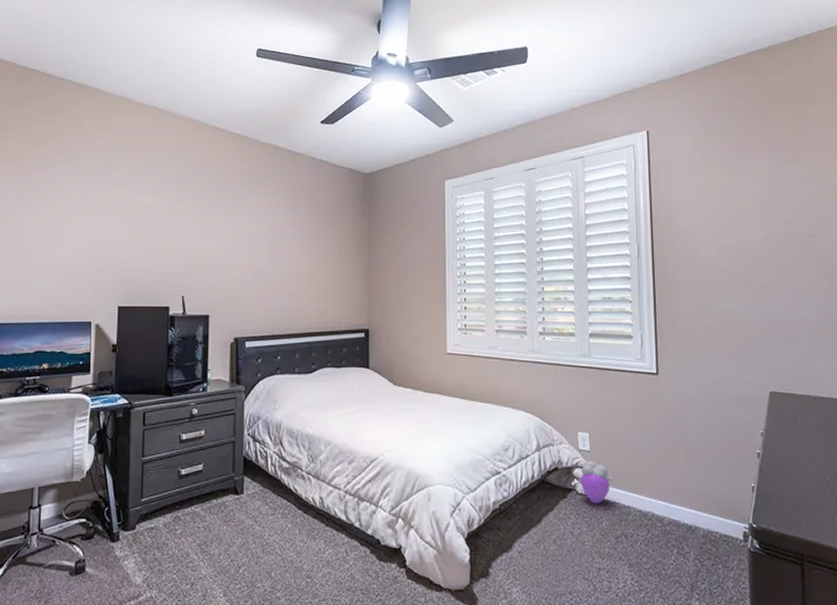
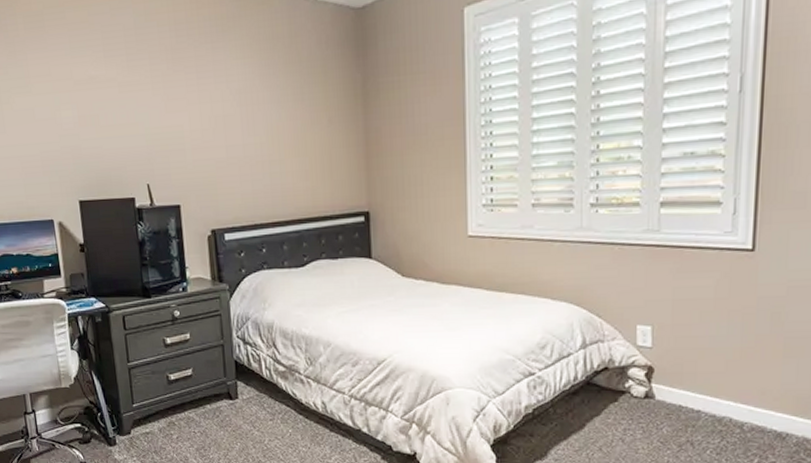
plush toy: present [581,461,615,504] -> none [637,359,683,408]

